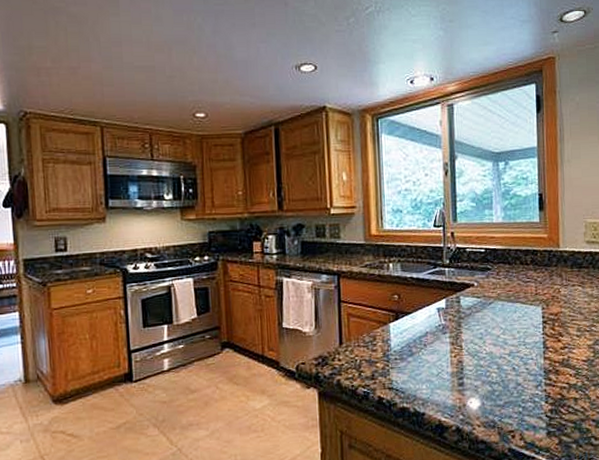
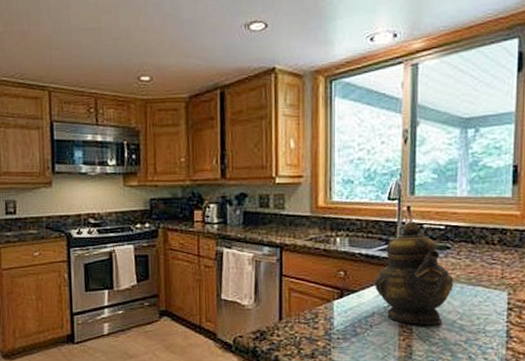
teapot: none [426,246,496,342] -> present [375,221,454,325]

